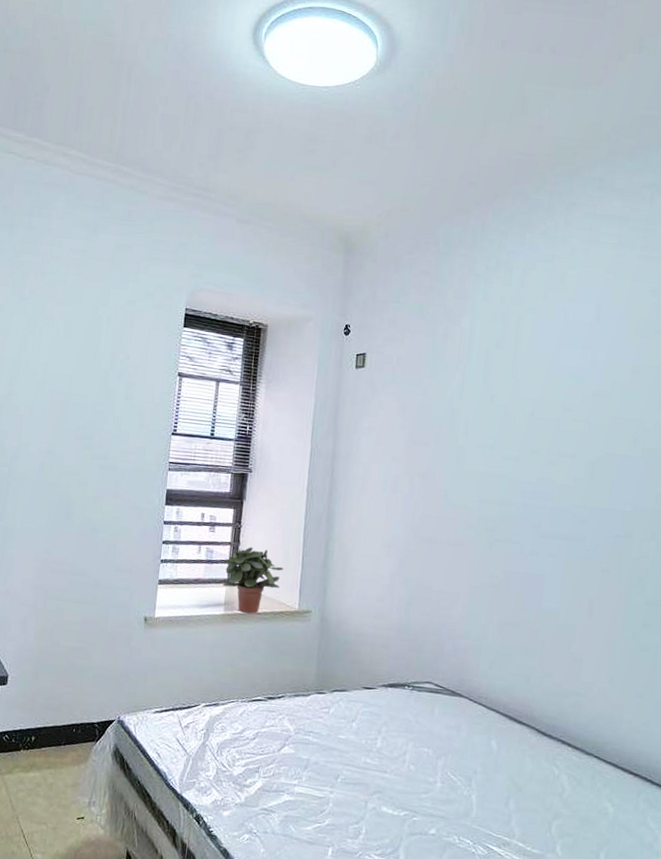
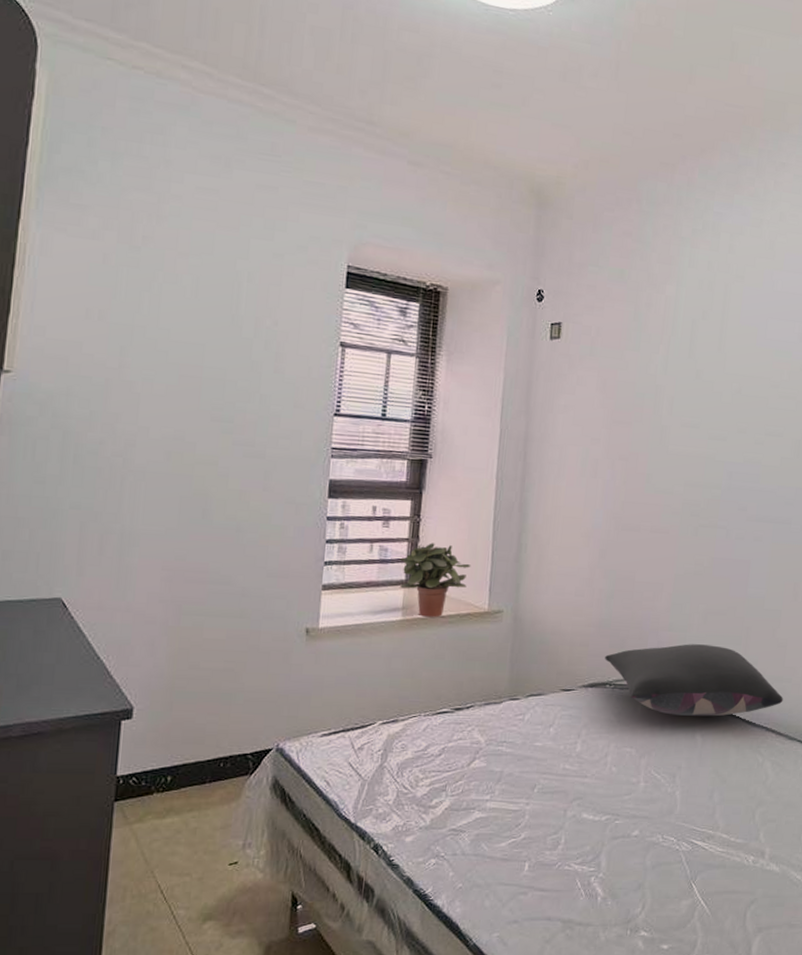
pillow: none [404,652,579,725] -> present [605,644,783,717]

